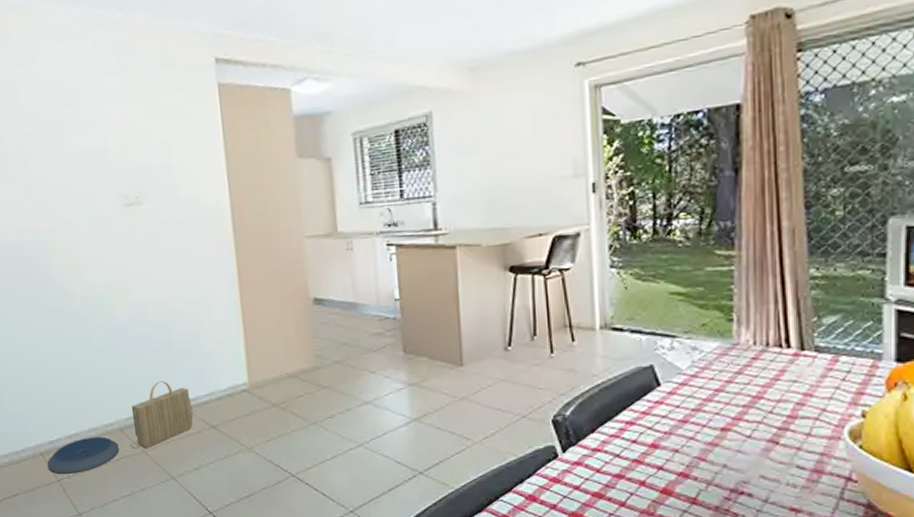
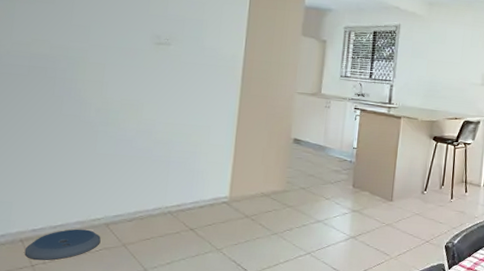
shopping bag: present [130,381,193,449] -> none [111,187,177,243]

